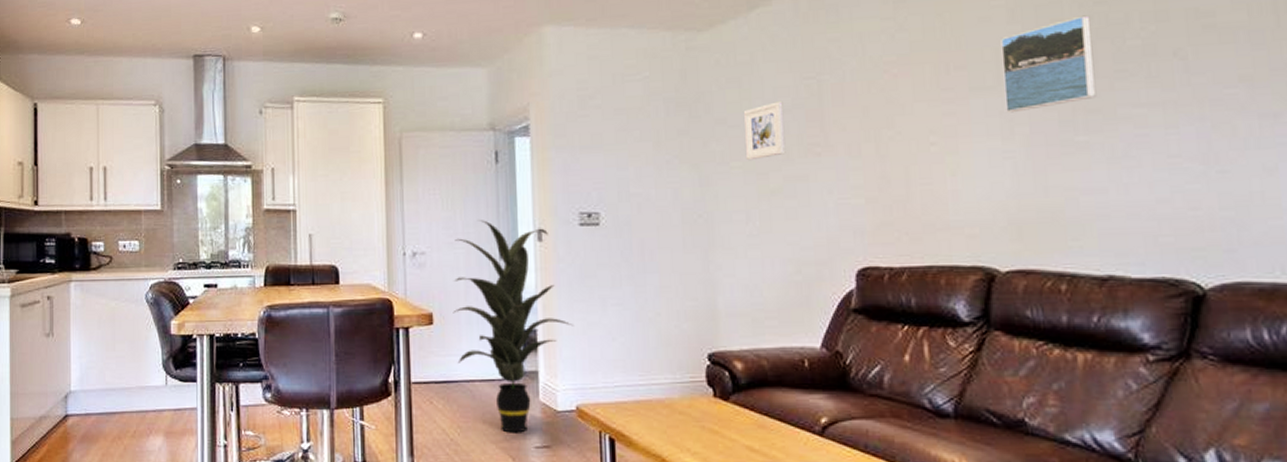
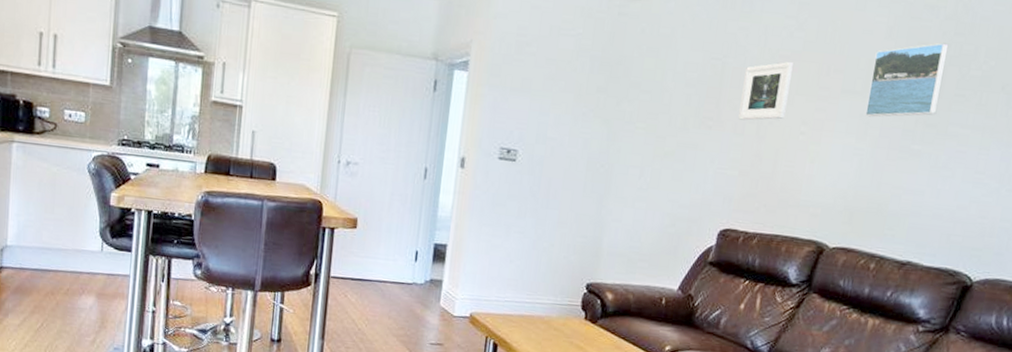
indoor plant: present [453,220,573,433] -> none [373,141,479,330]
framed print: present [744,101,786,161] -> none [649,75,691,124]
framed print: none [847,66,907,140] -> present [738,61,794,121]

